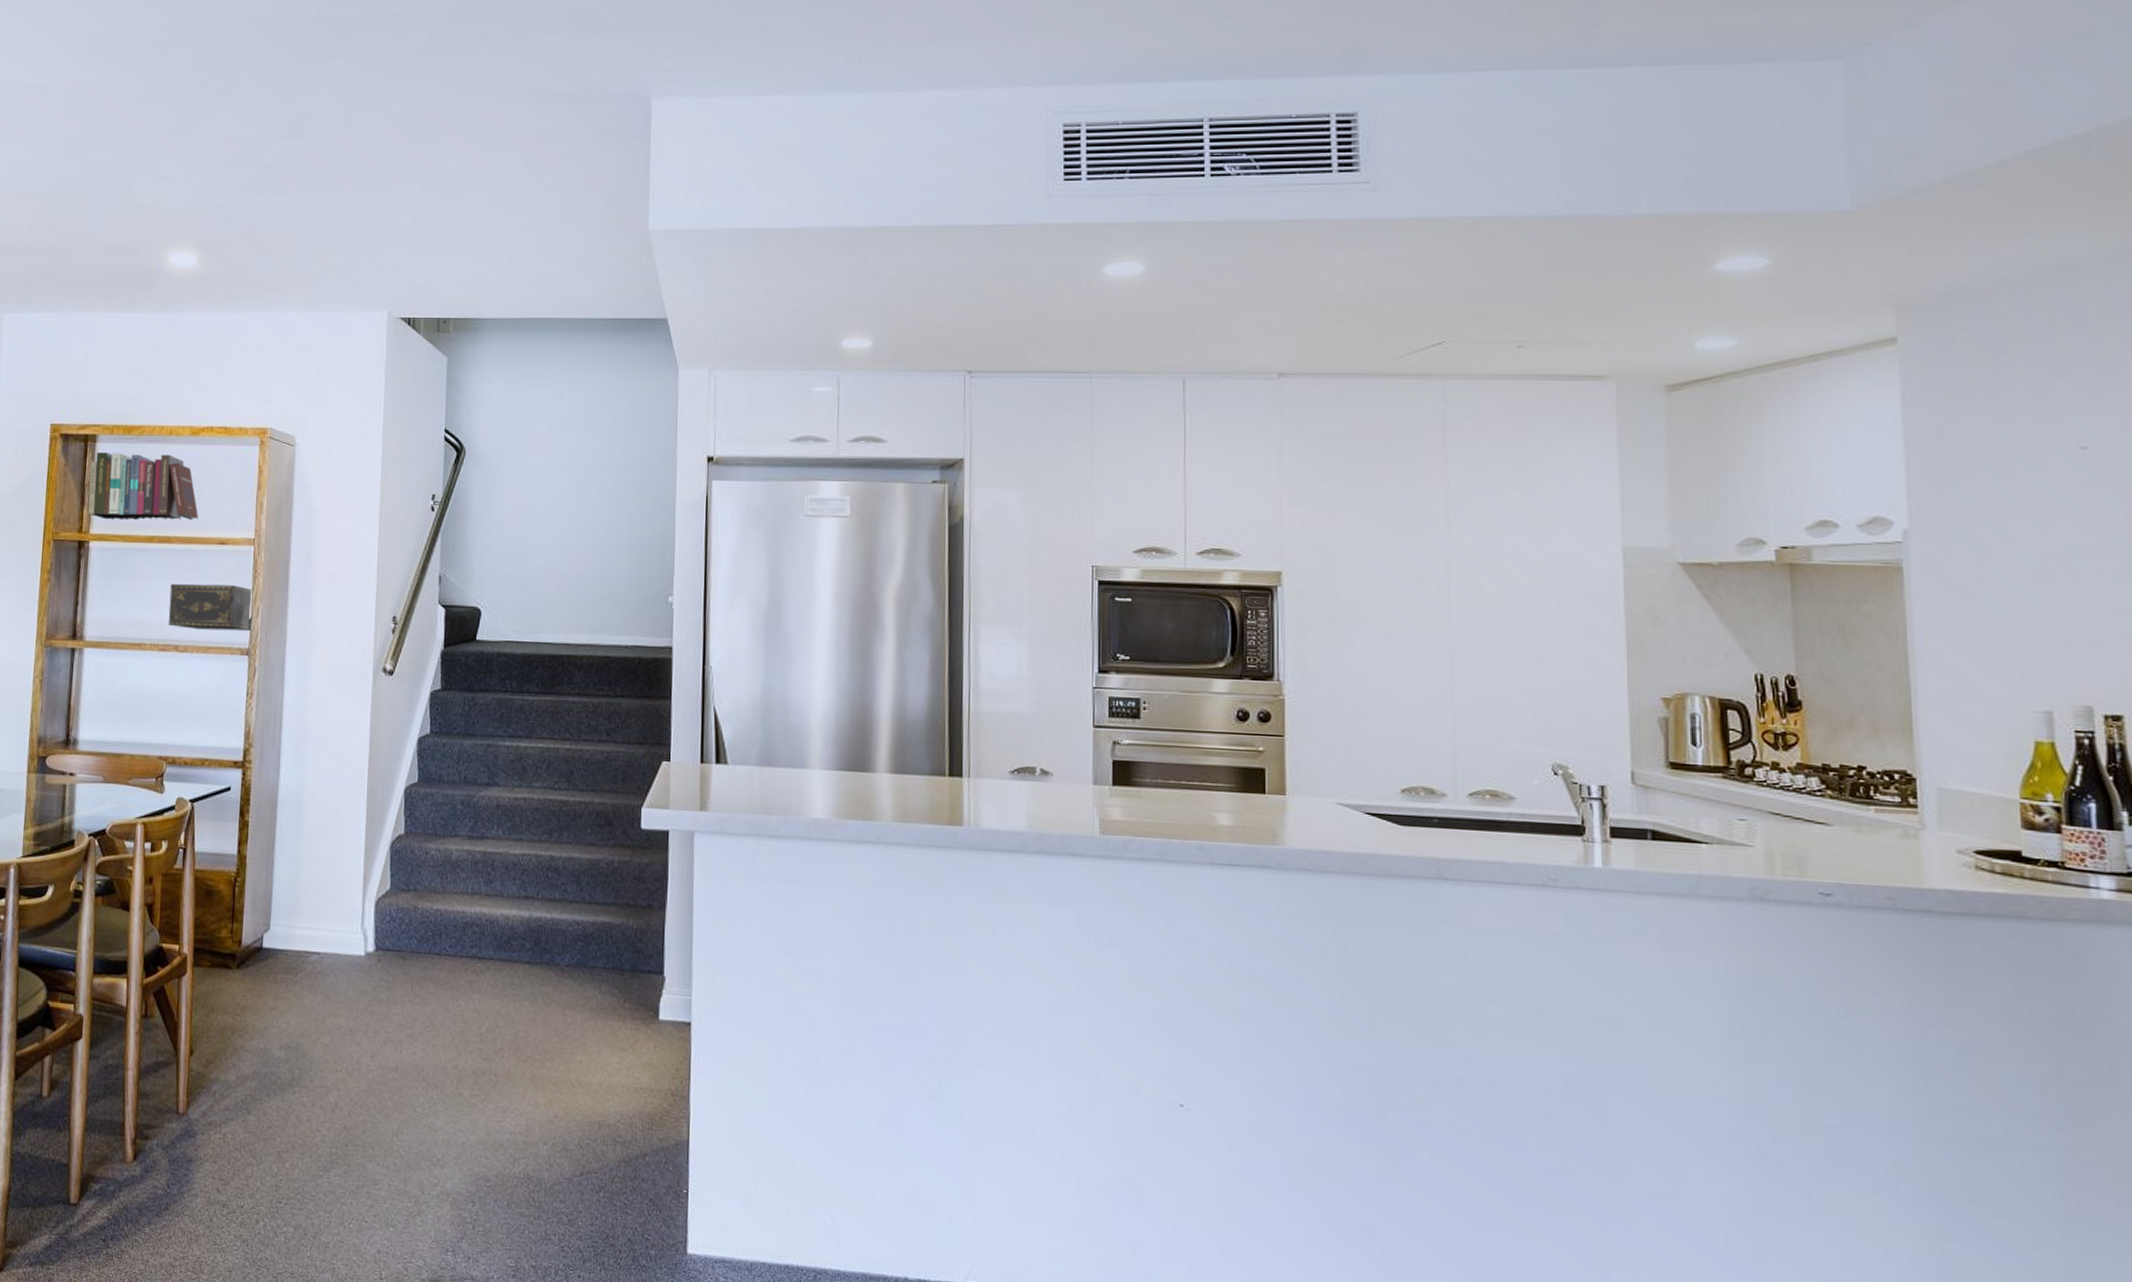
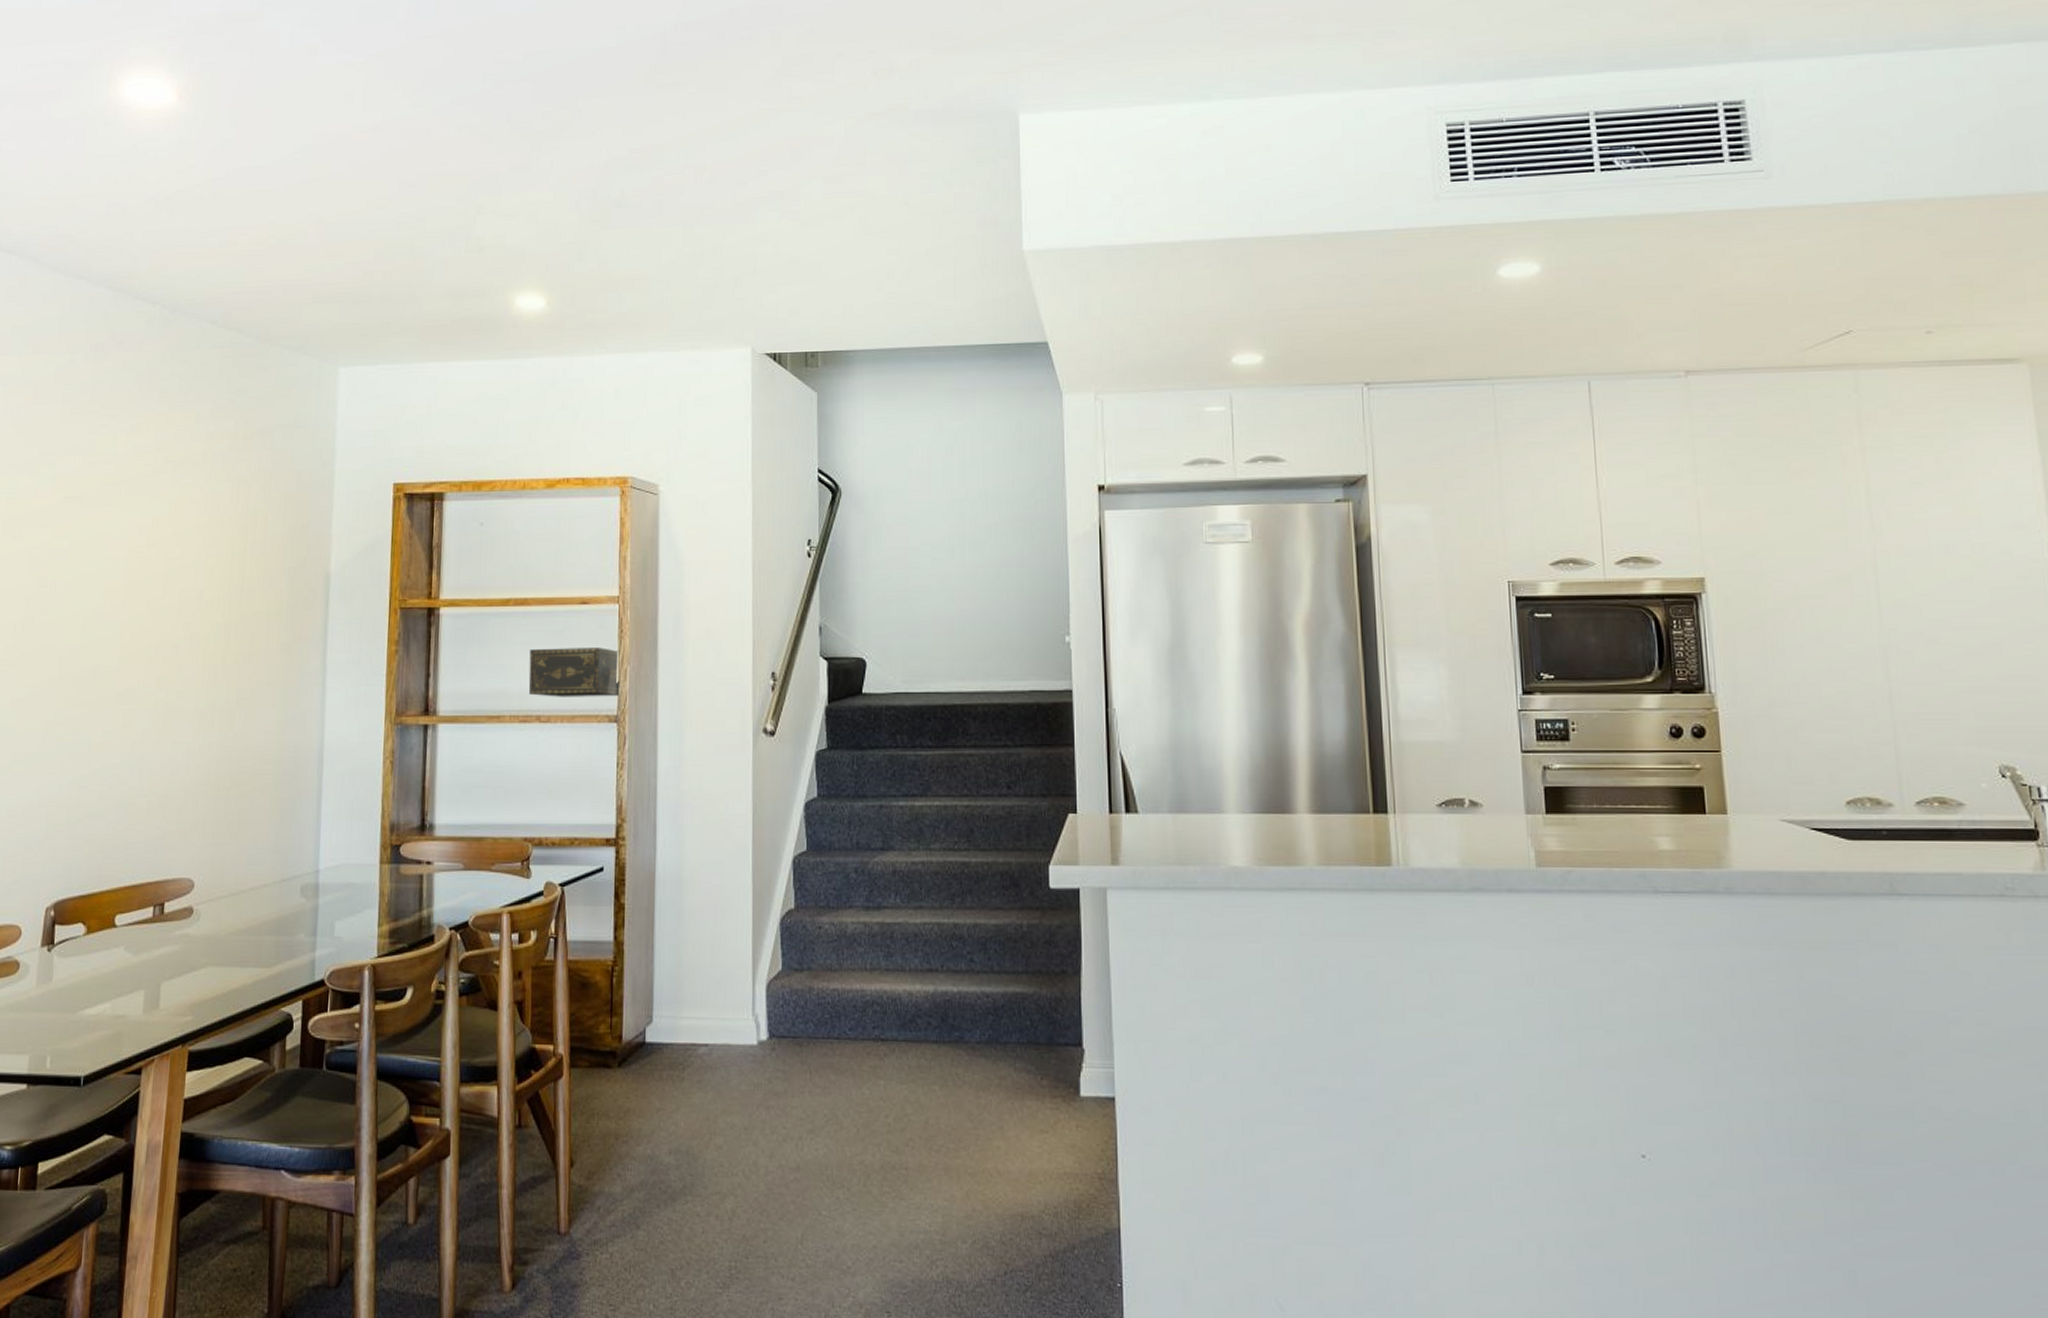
books: present [88,452,199,521] -> none [437,510,558,584]

